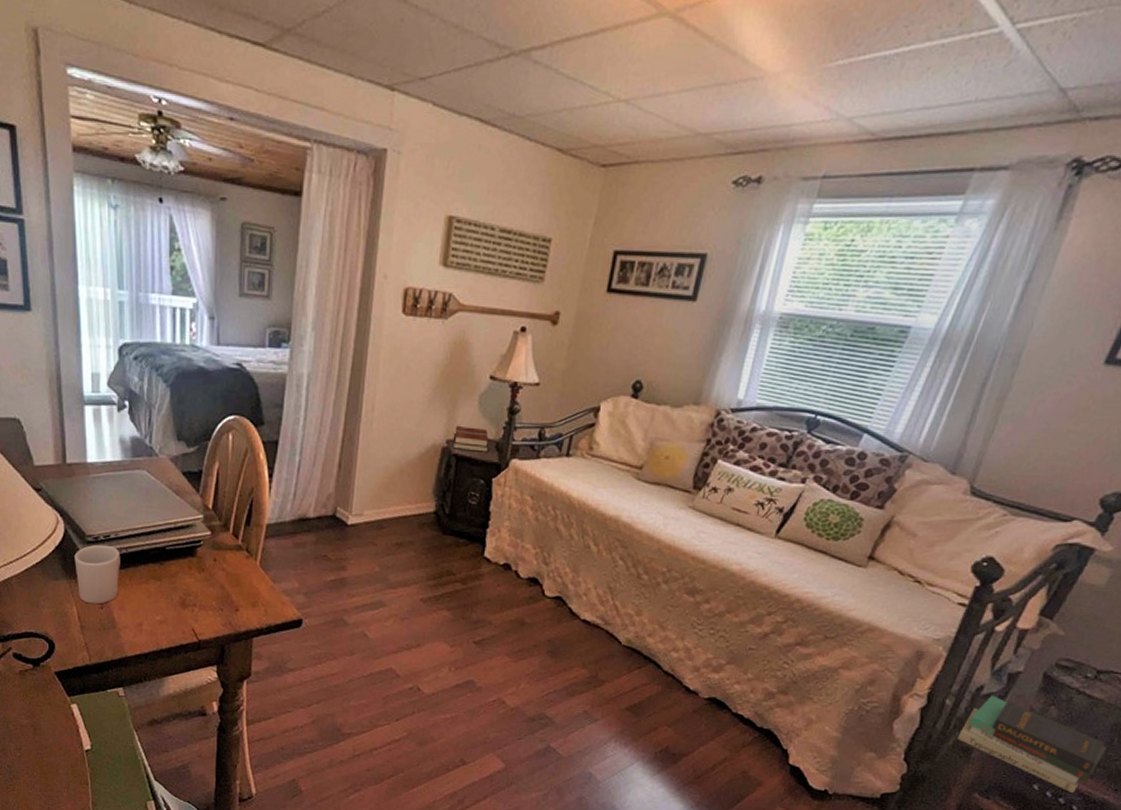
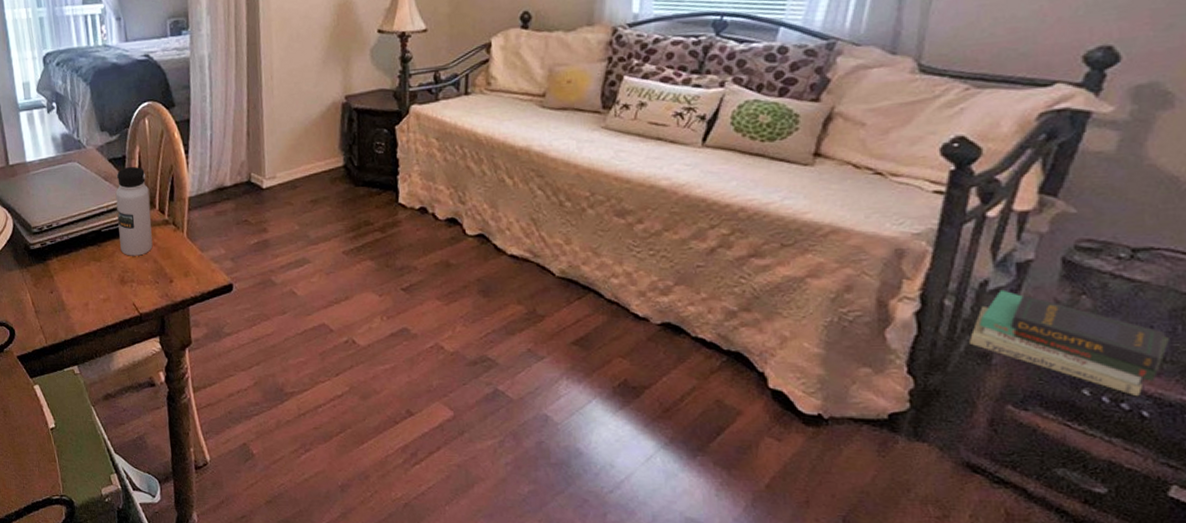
mug: present [74,544,120,605] -> none [24,234,64,290]
water bottle: none [185,483,224,580] -> present [115,166,153,256]
books: present [452,426,489,452] -> none [351,80,388,104]

